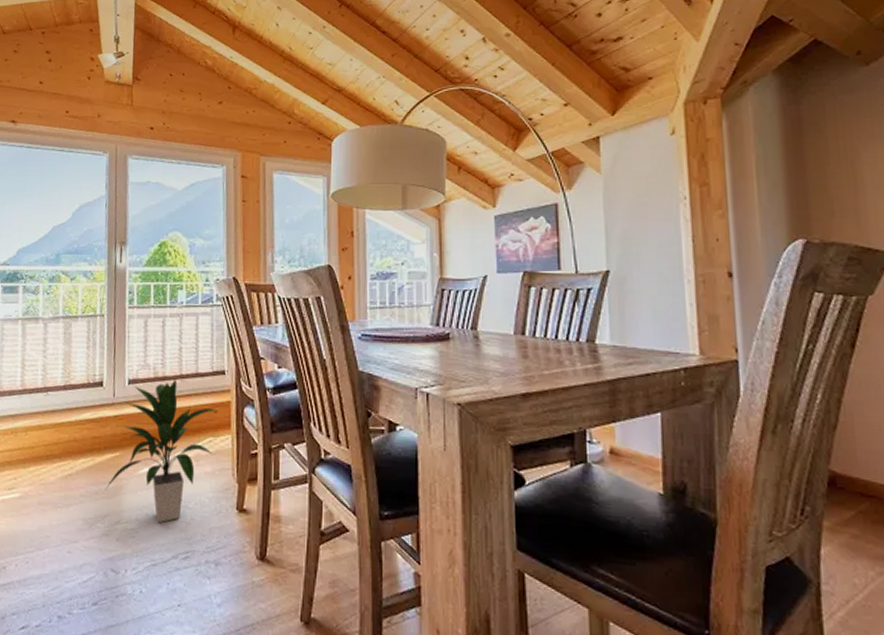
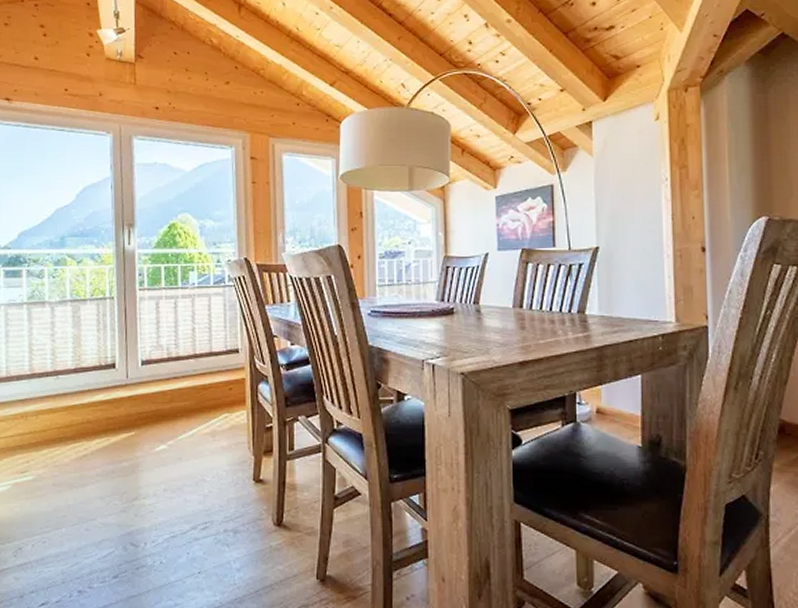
indoor plant: present [105,378,218,522] -> none [121,358,233,496]

